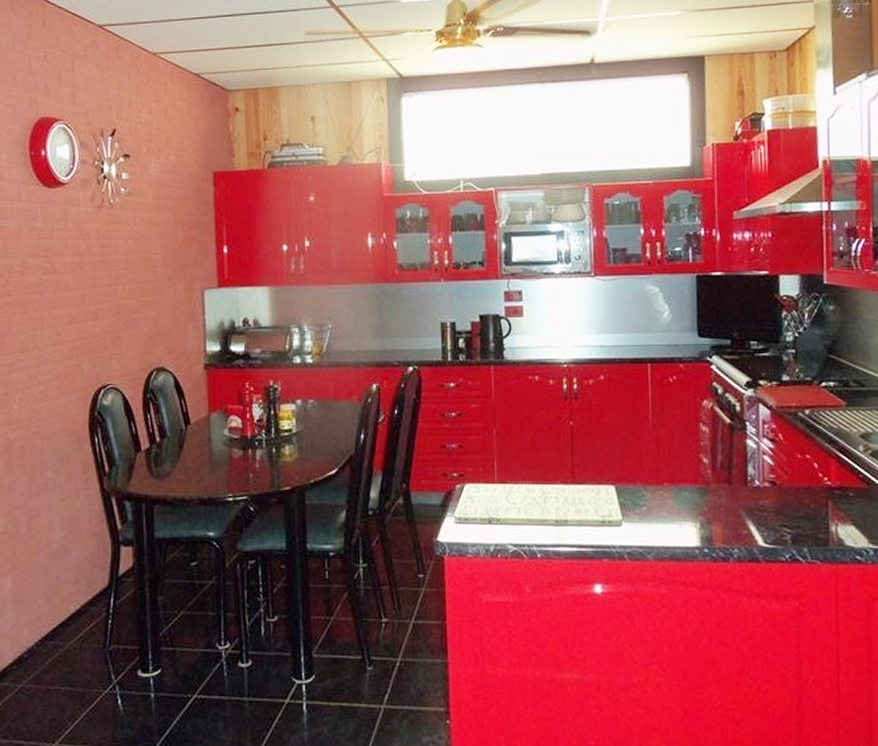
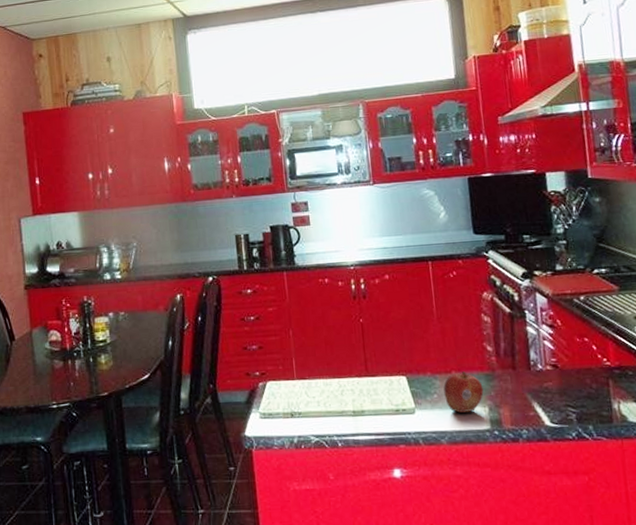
fruit: none [654,484,696,527] -> present [443,371,484,413]

